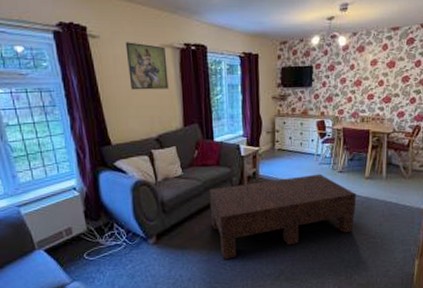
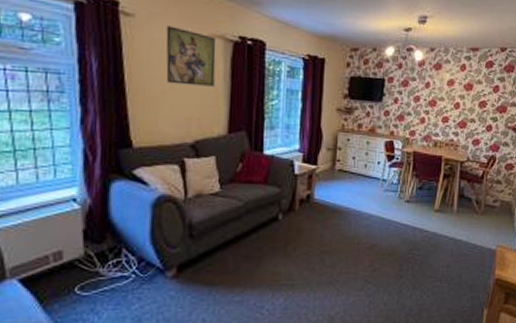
coffee table: present [209,173,356,259] -> none [250,202,424,301]

